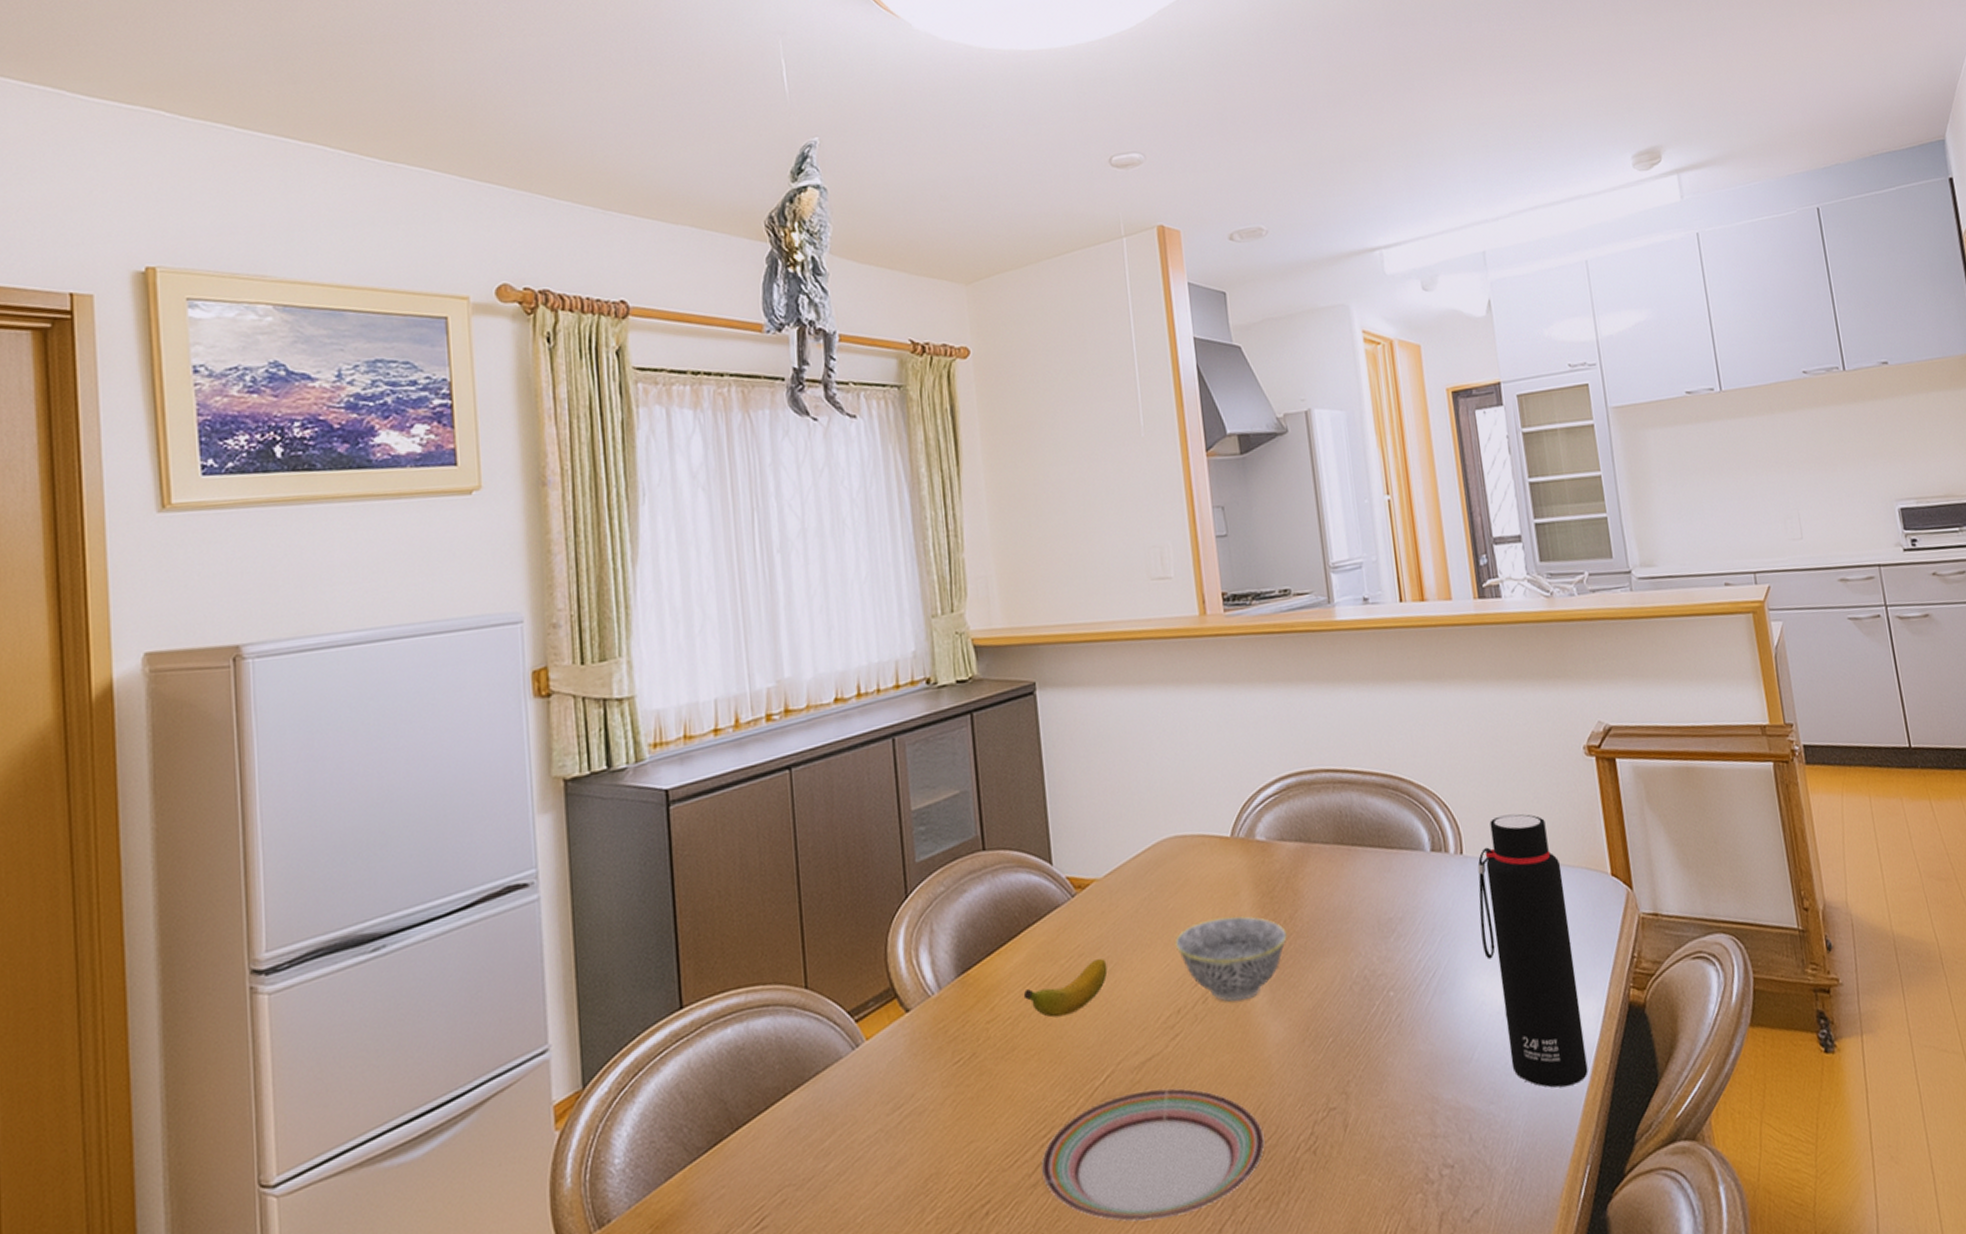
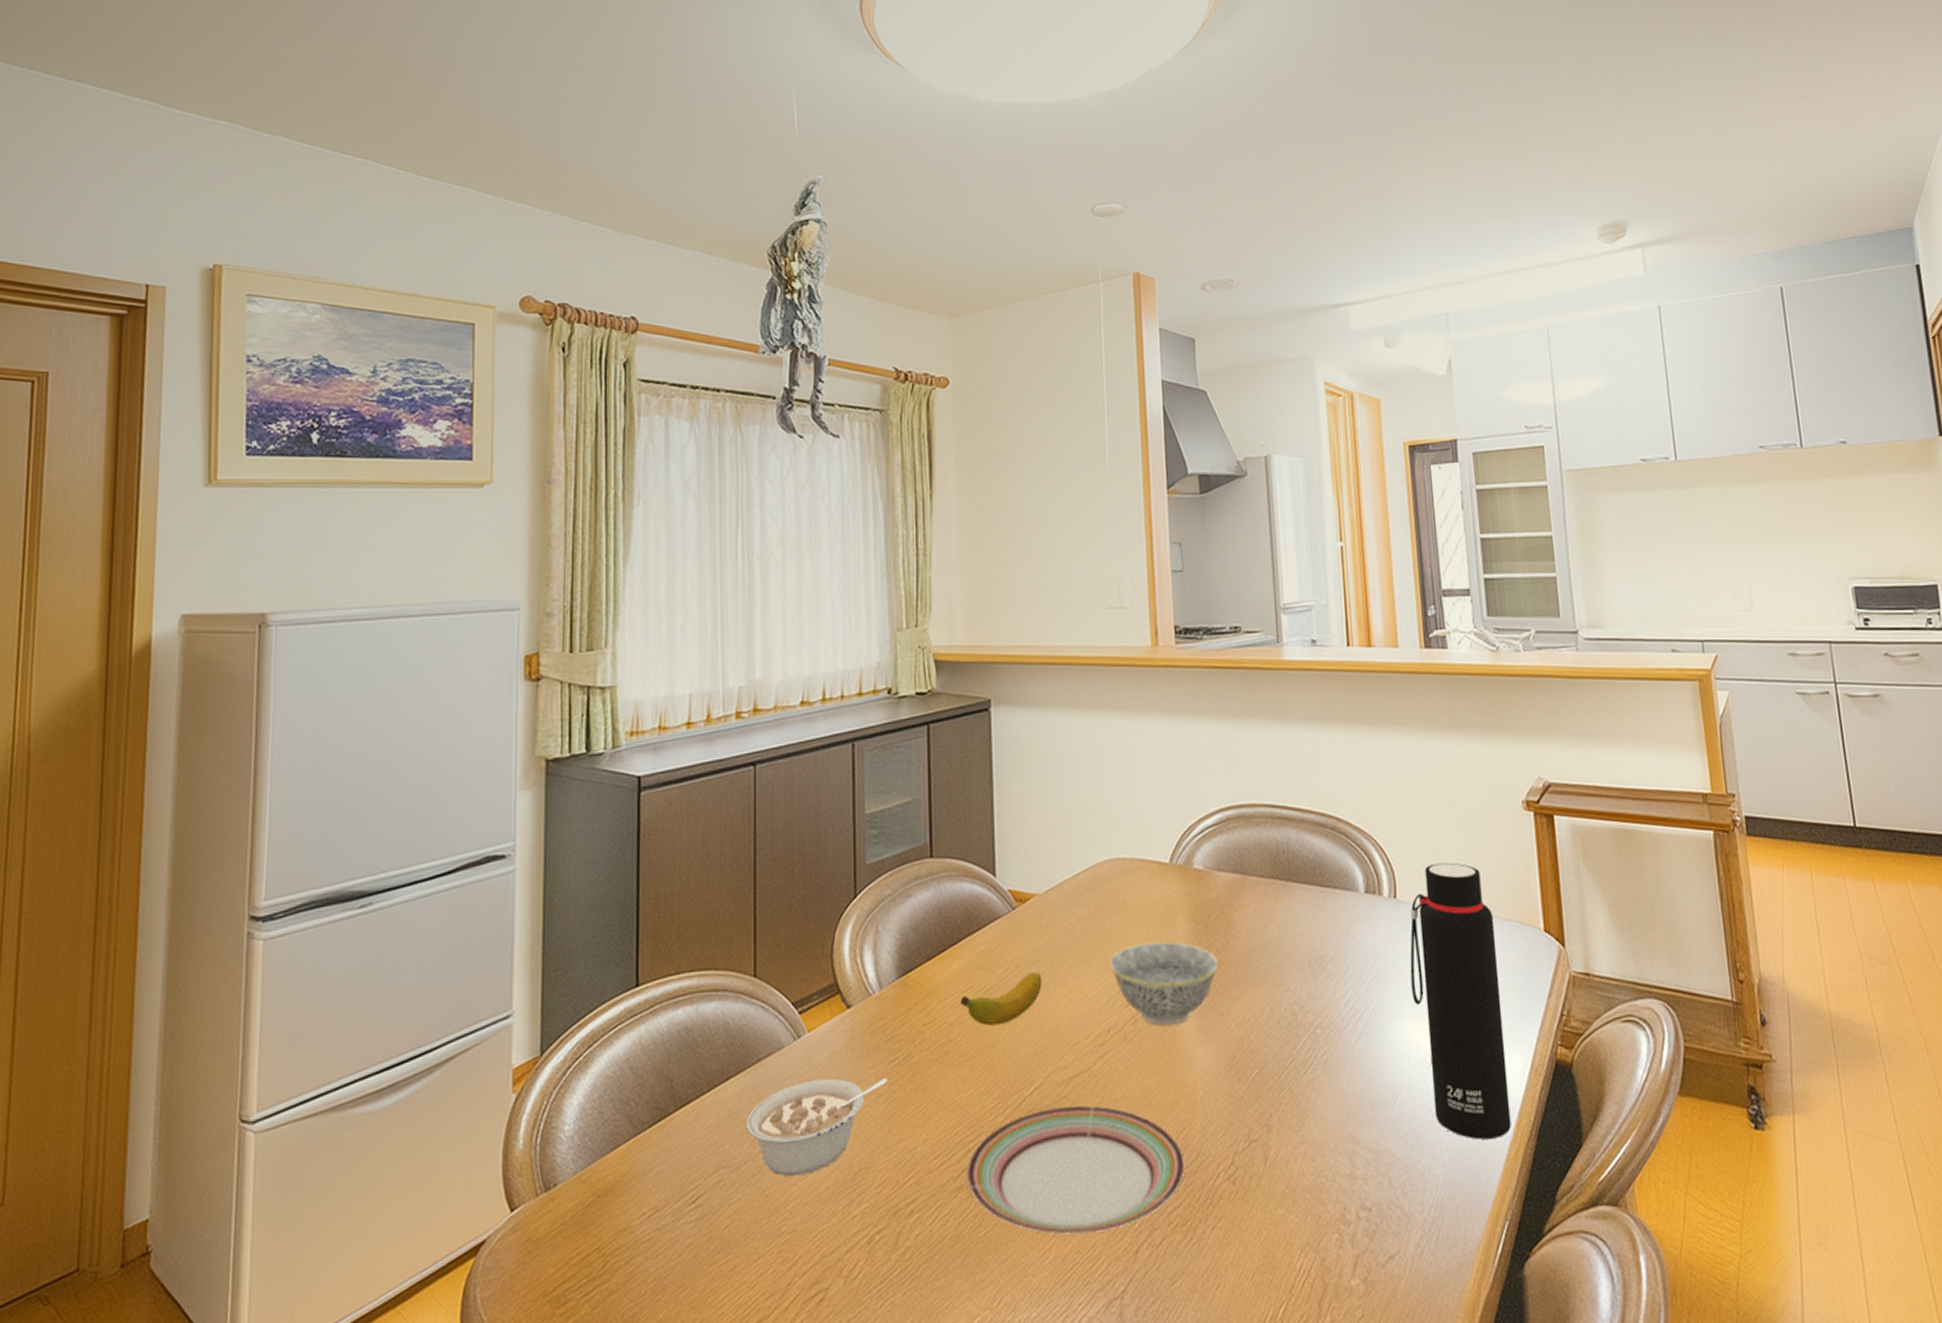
legume: none [807,1080,954,1189] -> present [746,1078,888,1177]

